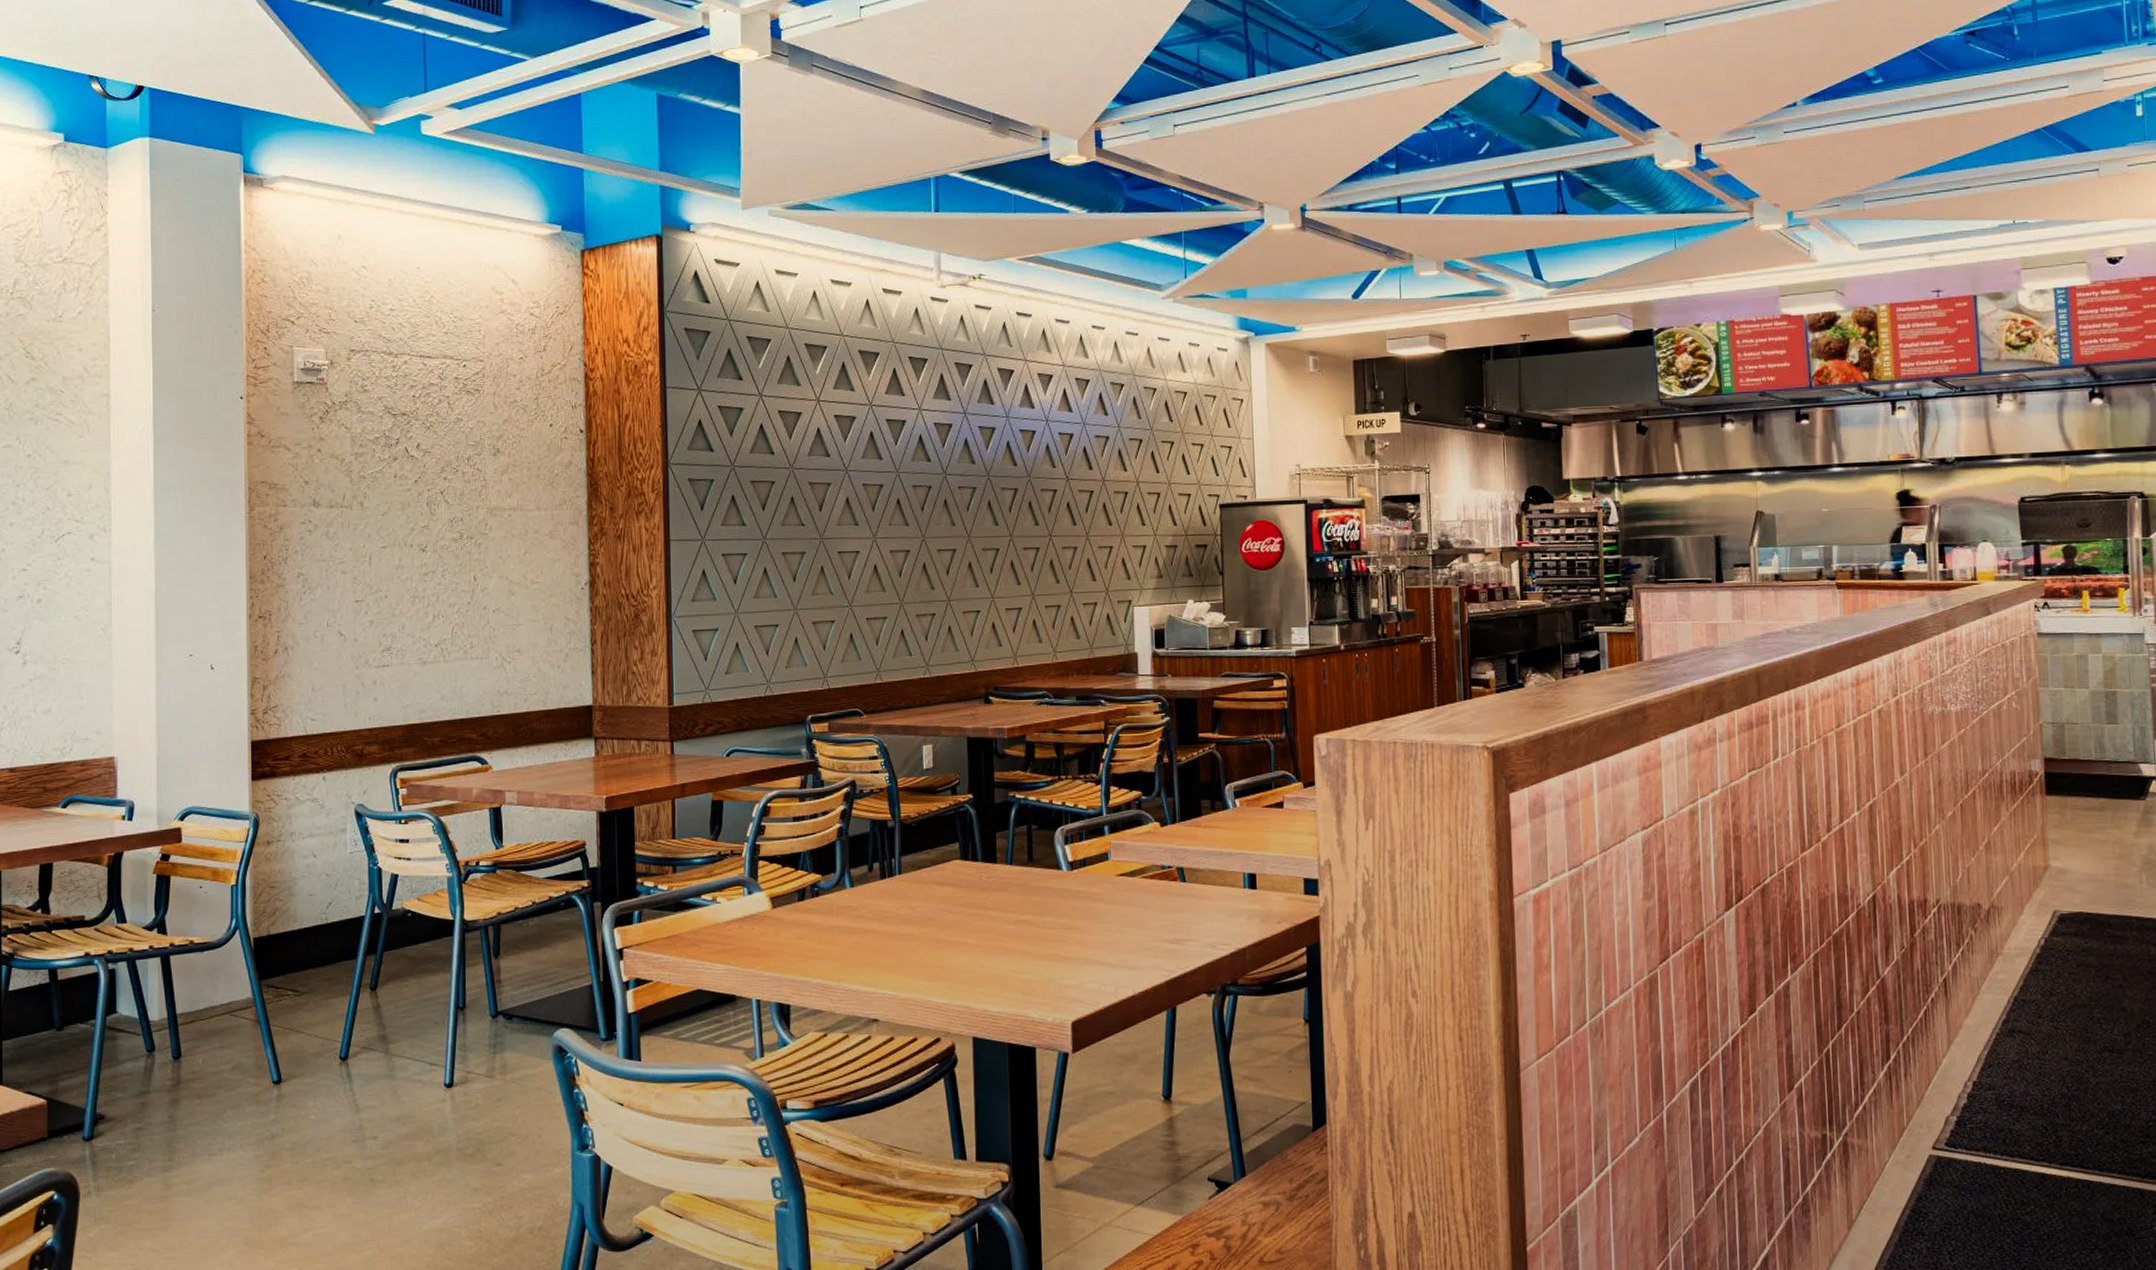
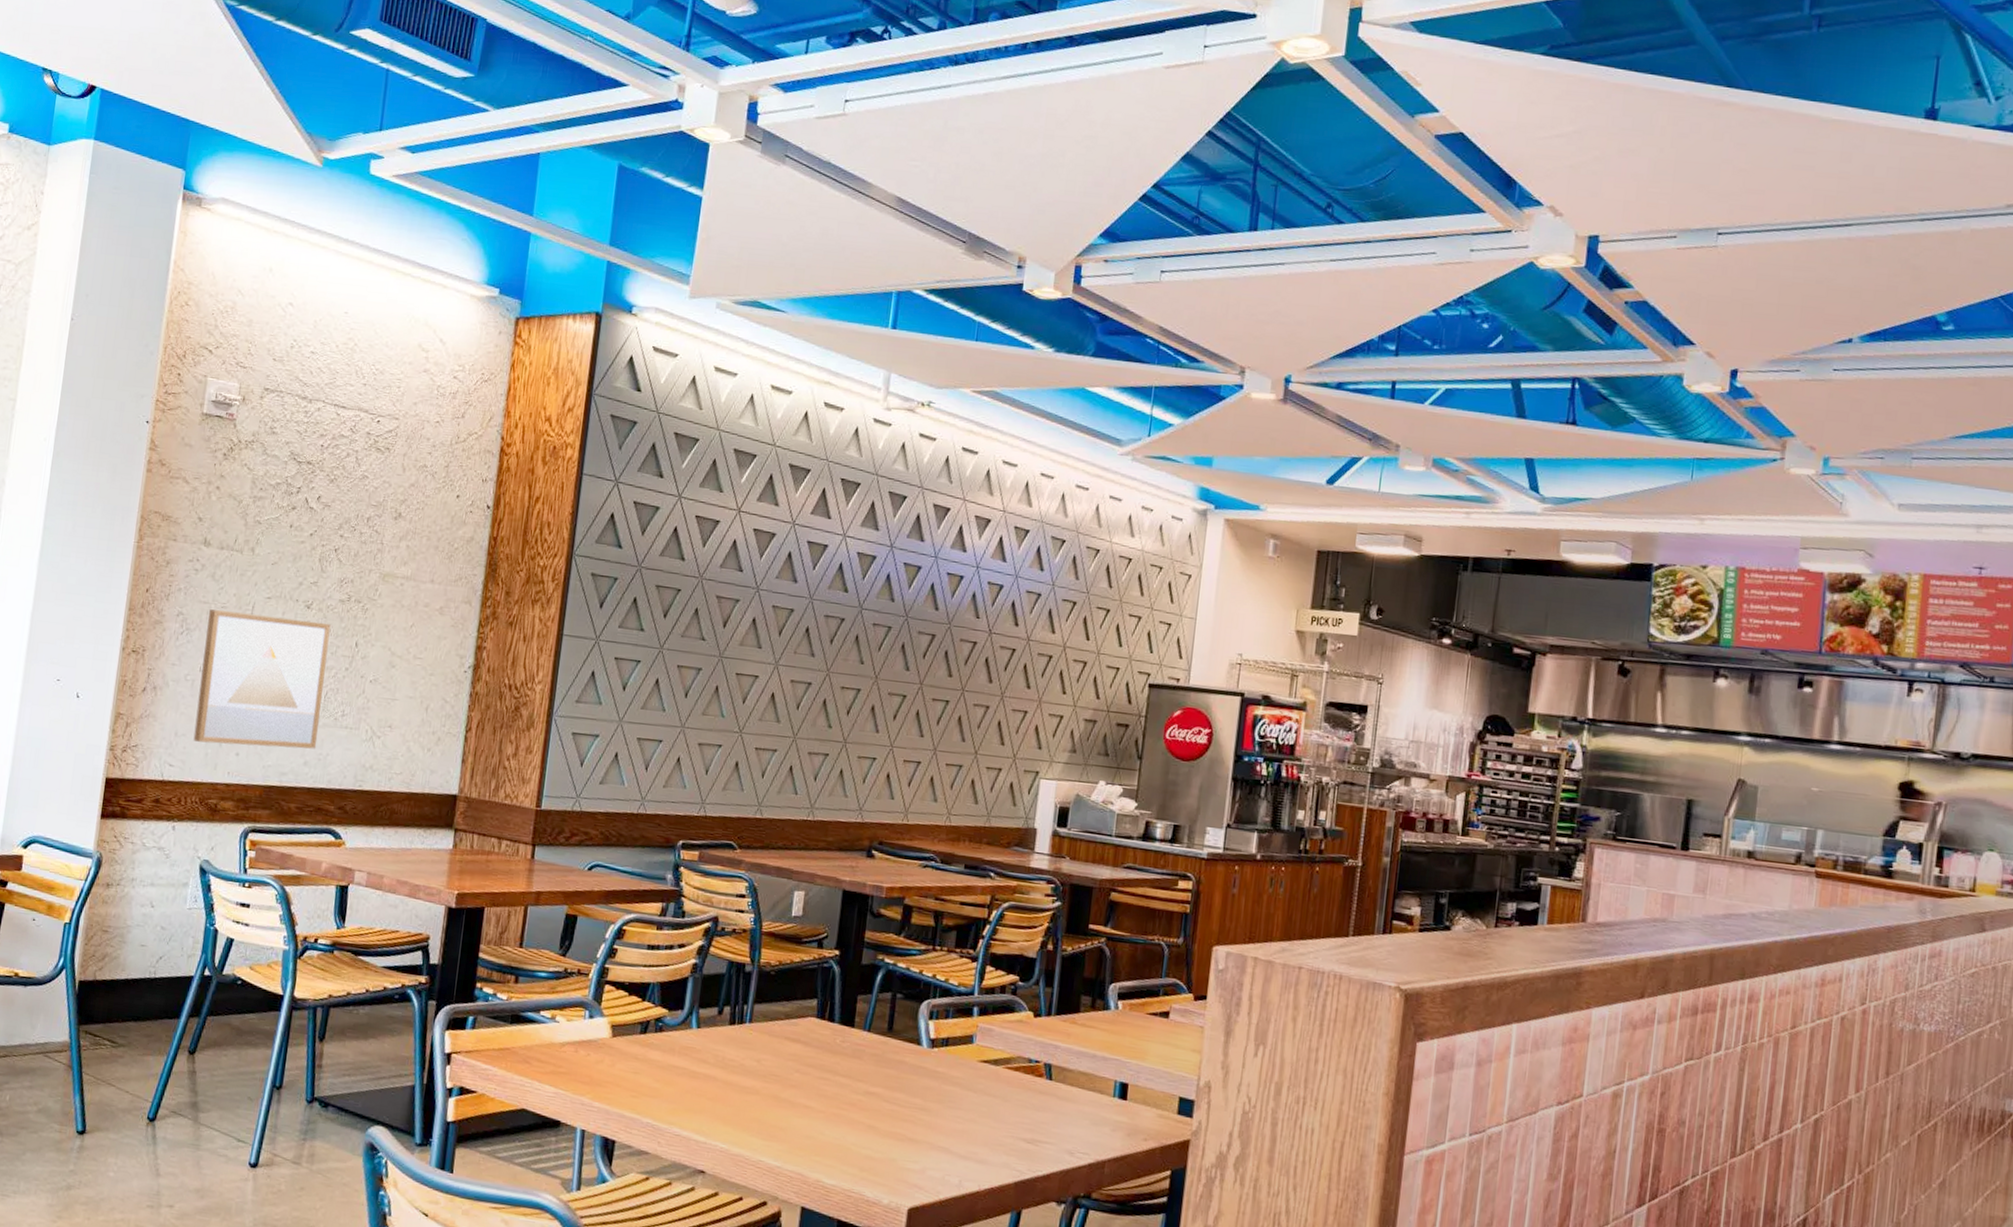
wall art: none [328,562,451,693] -> present [193,609,331,749]

